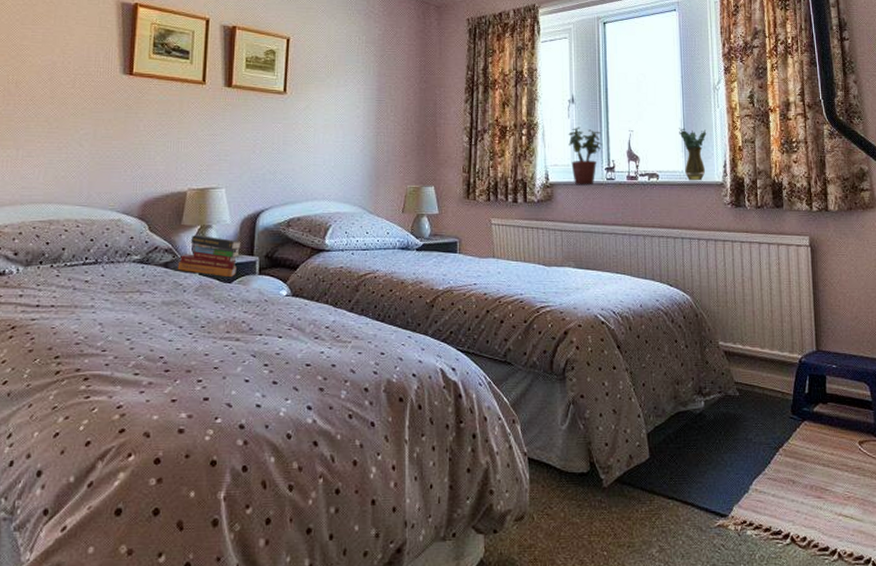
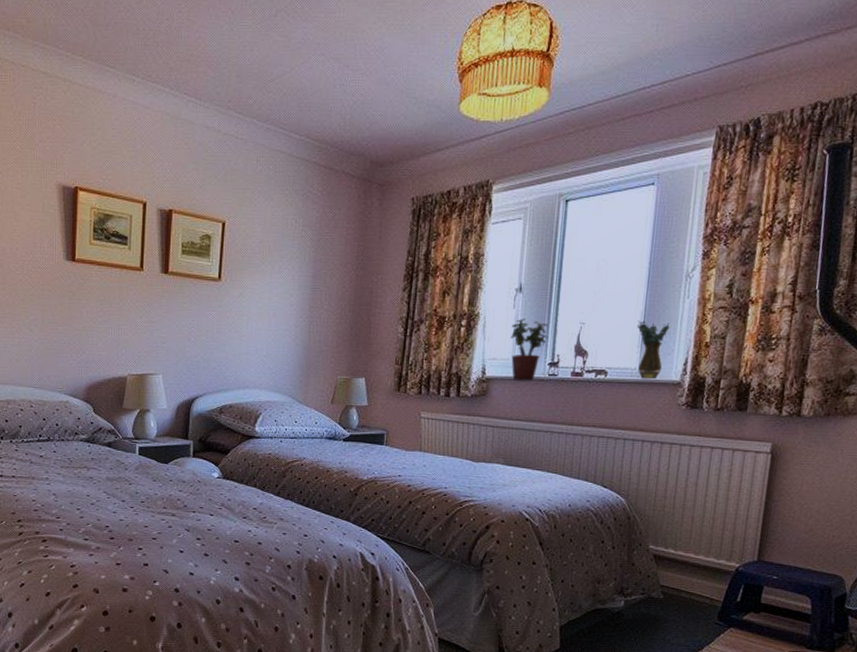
books: present [177,235,241,278] -> none [119,418,177,459]

